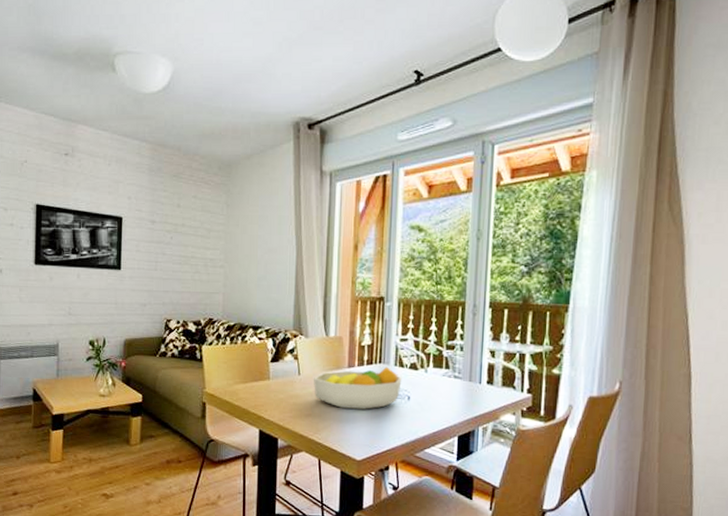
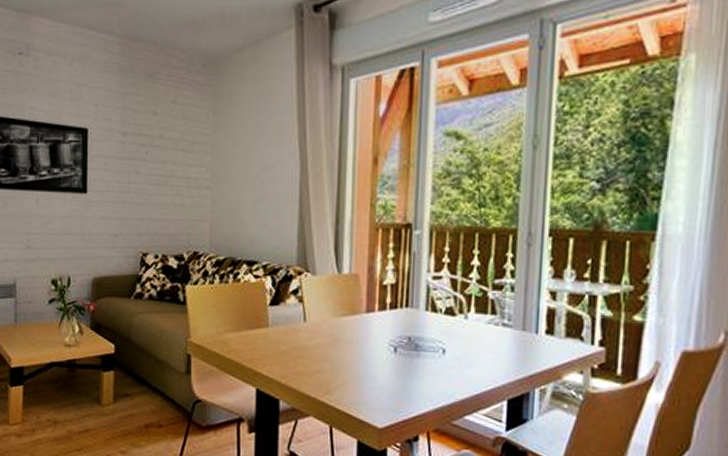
fruit bowl: present [313,366,402,410] -> none [322,311,435,365]

